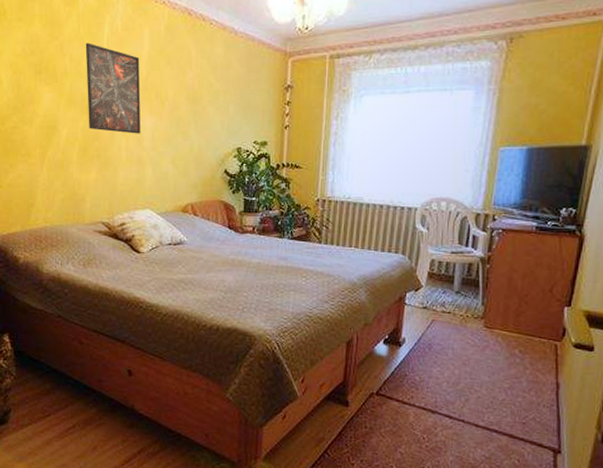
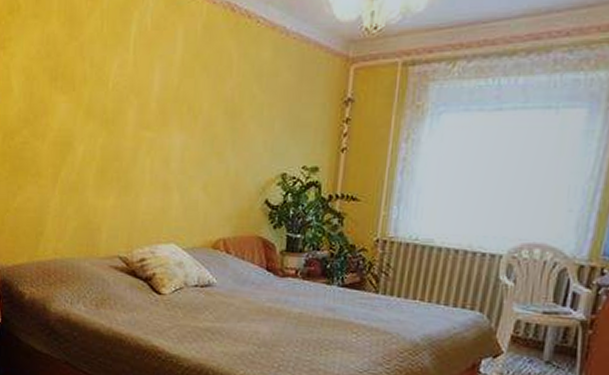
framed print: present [85,42,141,134] -> none [108,44,171,154]

